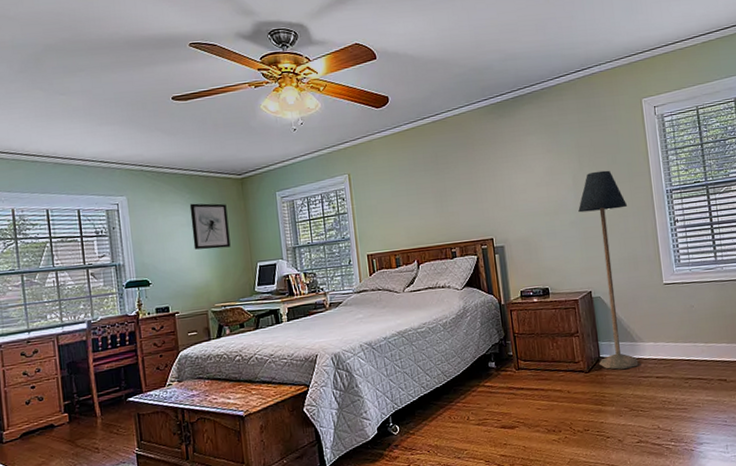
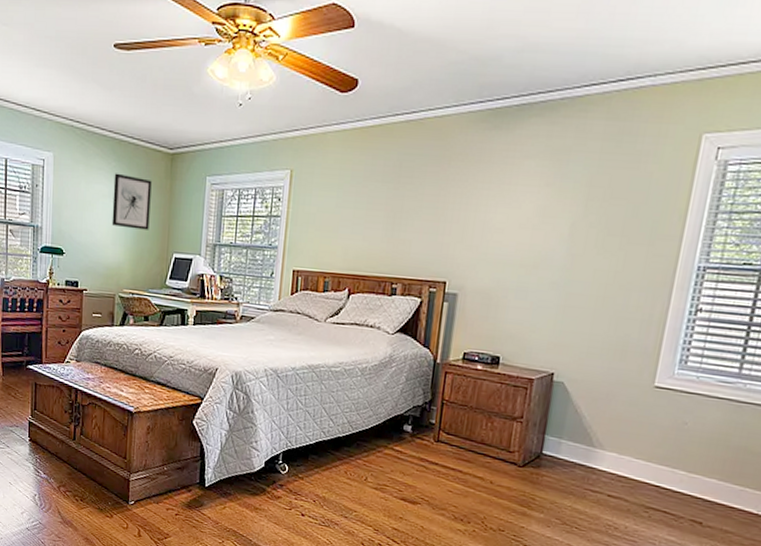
floor lamp: present [578,170,639,370] -> none [539,222,636,477]

